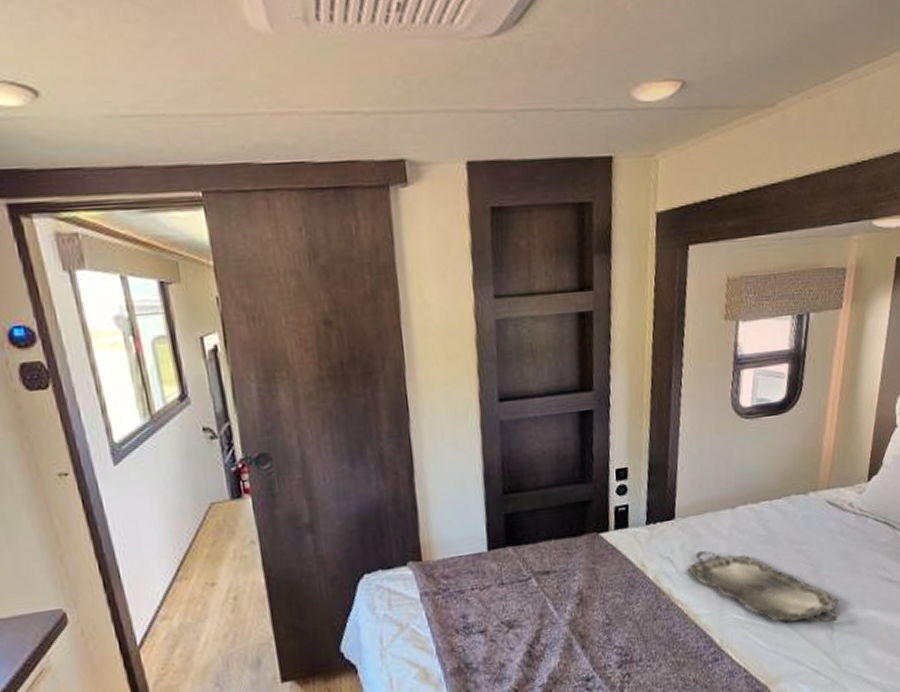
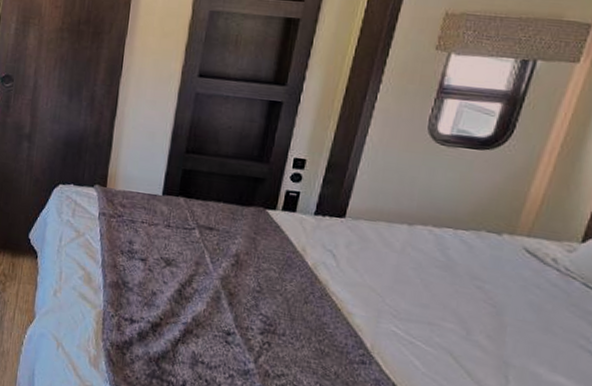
serving tray: present [686,550,839,623] -> none [347,254,522,374]

